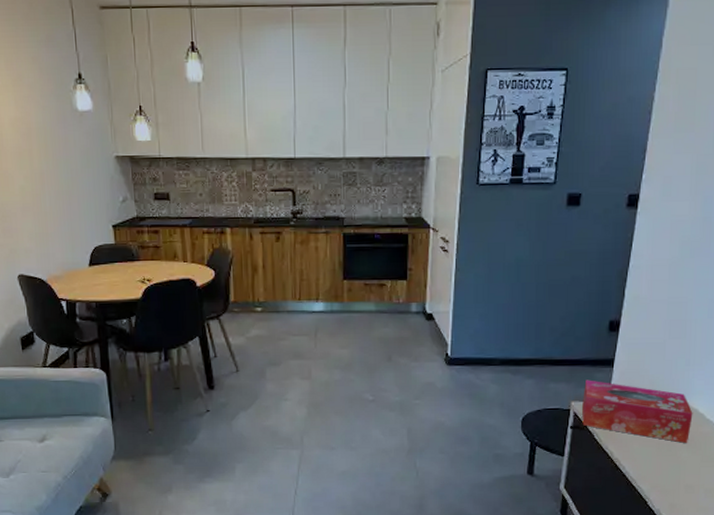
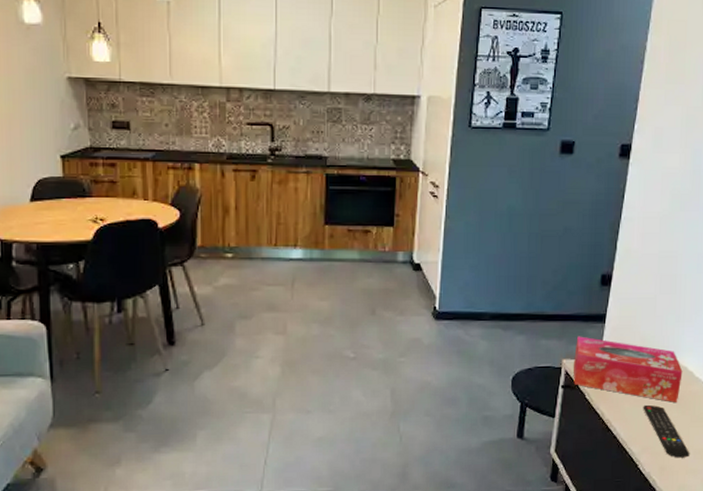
remote control: none [652,445,701,496] -> present [643,404,690,458]

